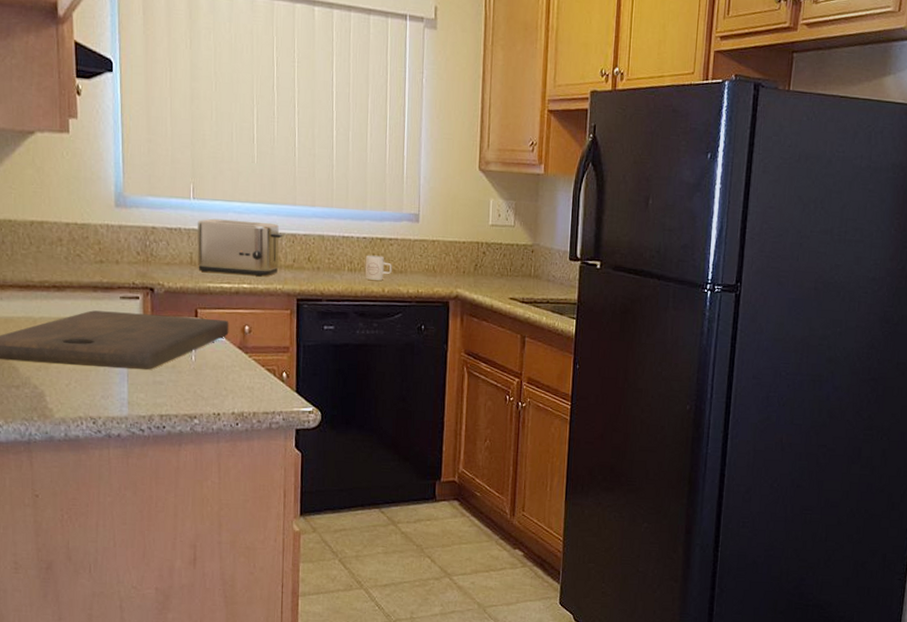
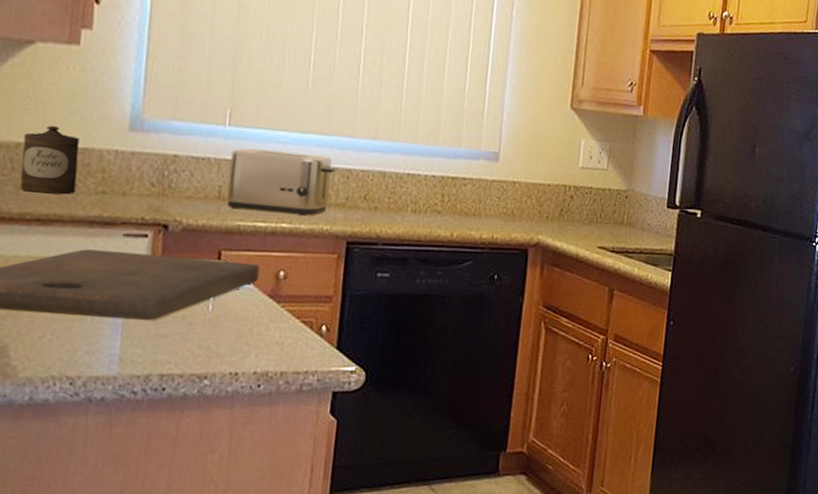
canister: none [36,205,80,264] -> present [20,126,79,194]
mug: present [364,255,392,281] -> none [431,195,464,225]

